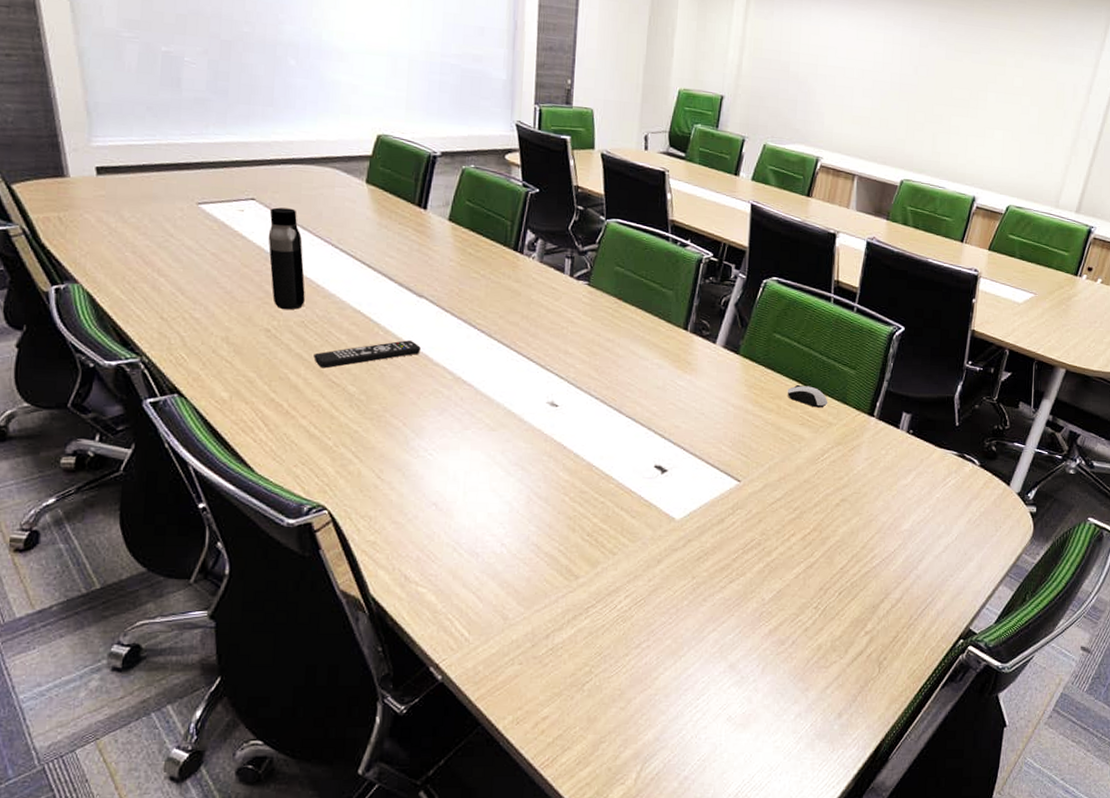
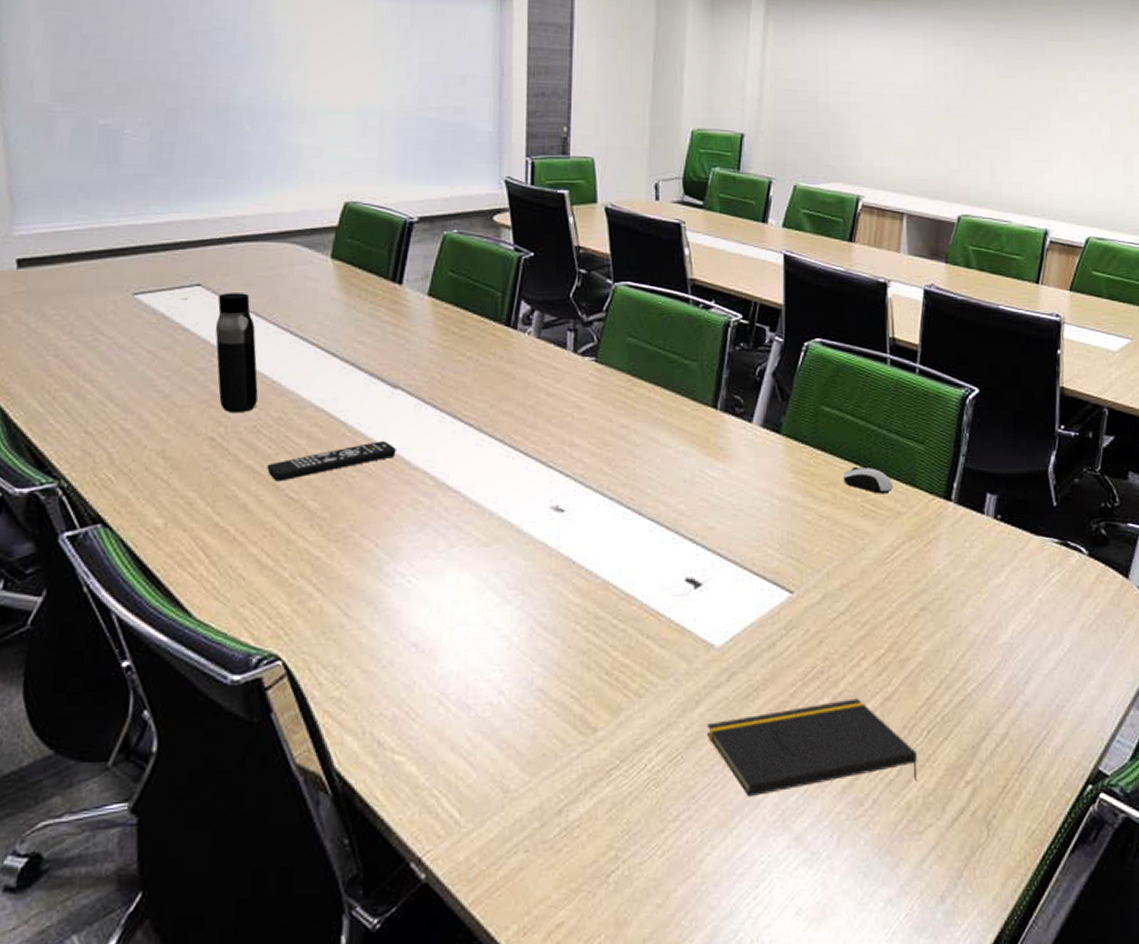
notepad: none [665,565,829,634] -> present [706,698,918,798]

